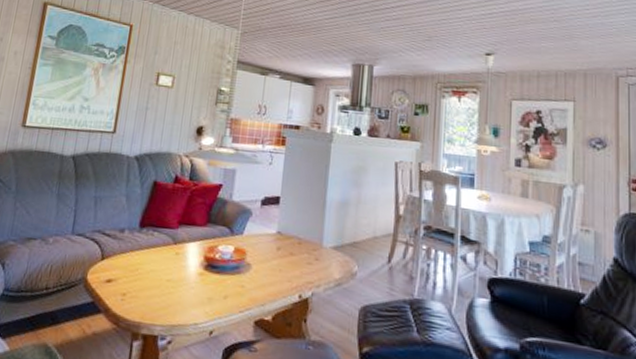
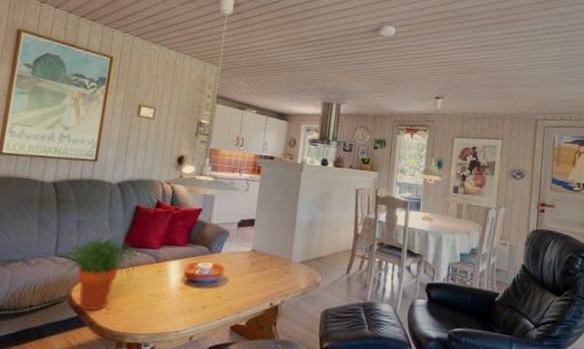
potted plant: none [69,214,158,297] -> present [52,236,141,312]

